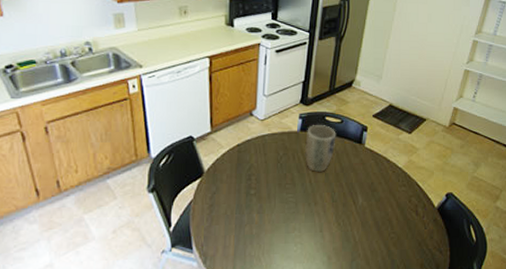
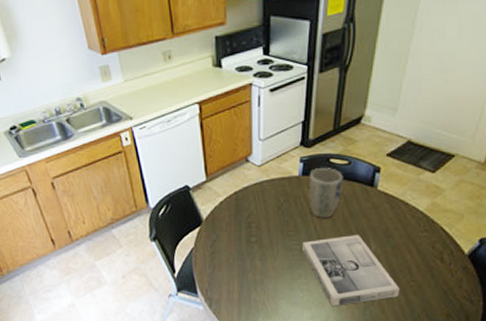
photo frame: none [298,189,383,260] -> present [302,235,400,307]

